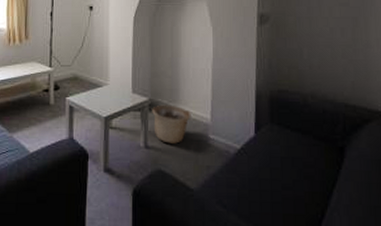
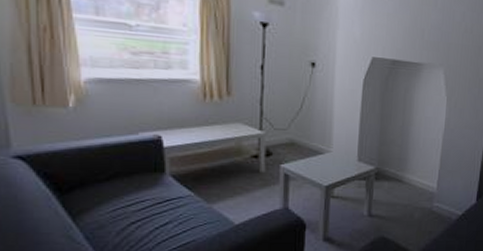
basket: present [152,104,191,144] -> none [378,173,418,212]

